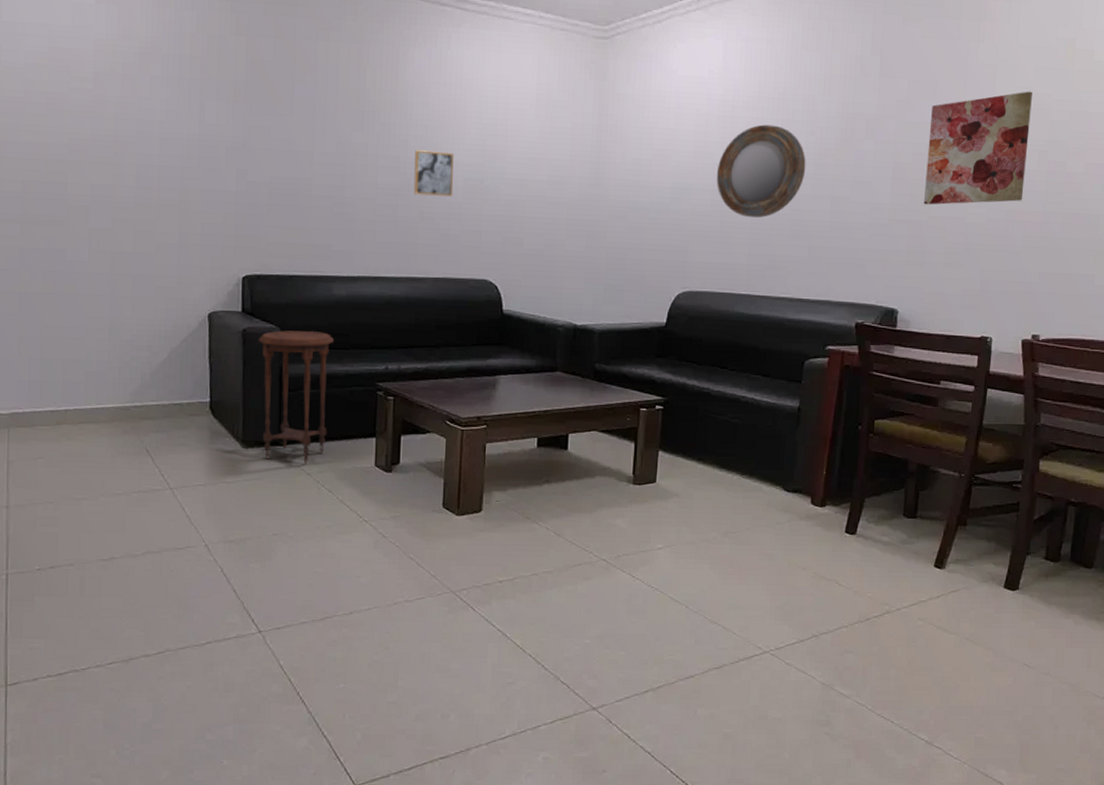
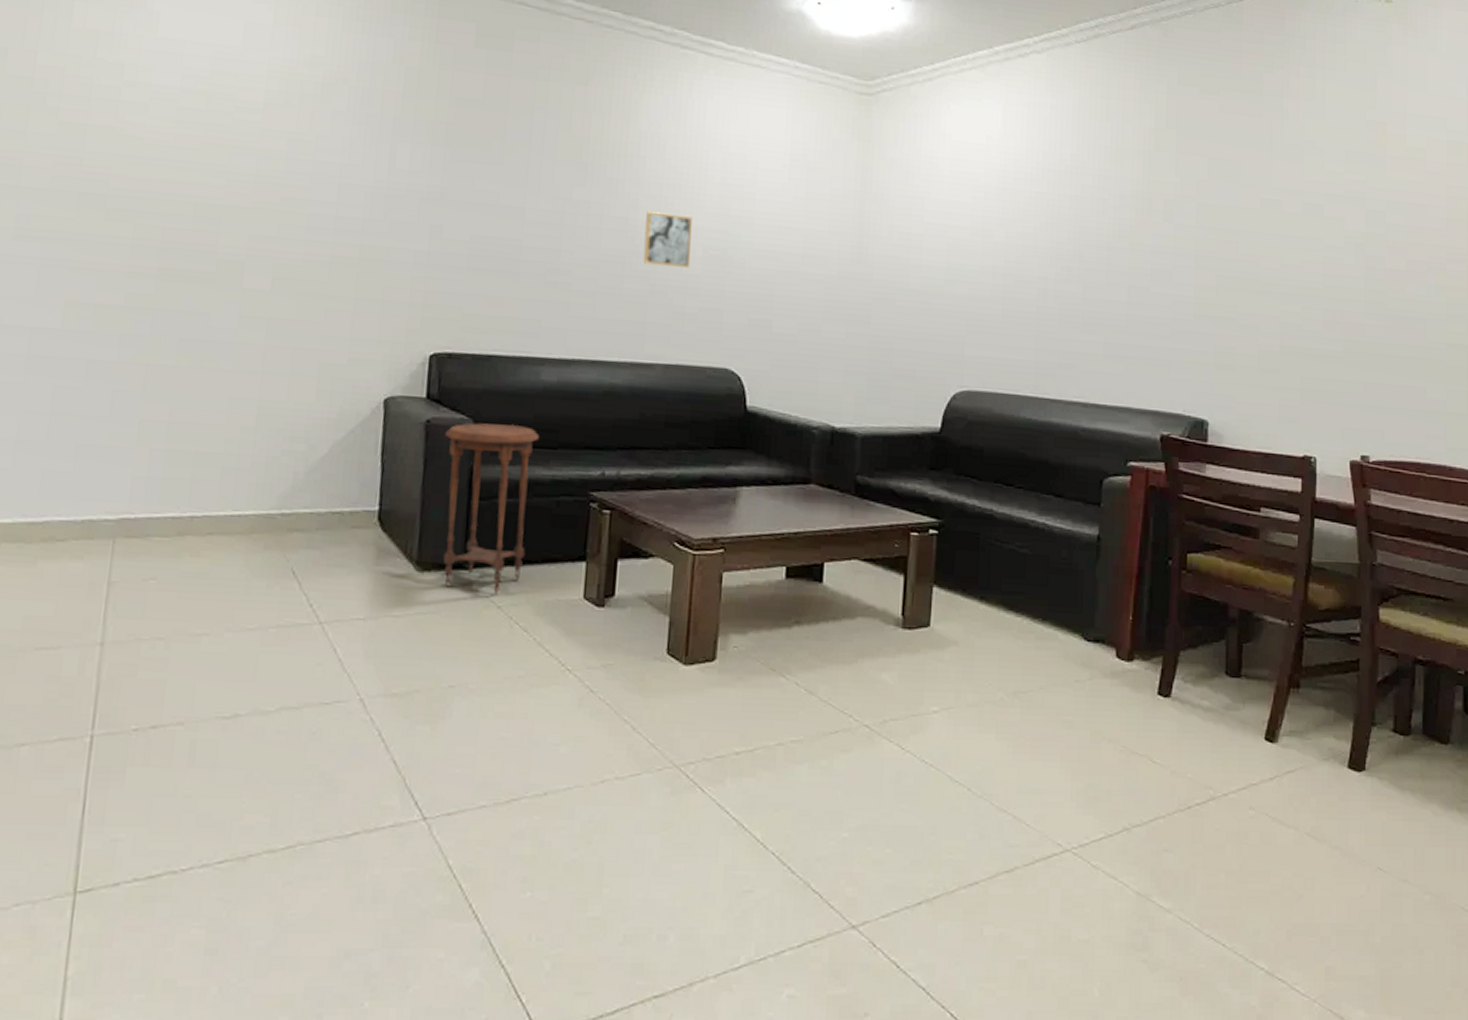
home mirror: present [716,124,806,218] -> none [996,200,1098,307]
wall art: present [924,91,1033,205] -> none [1232,176,1344,300]

